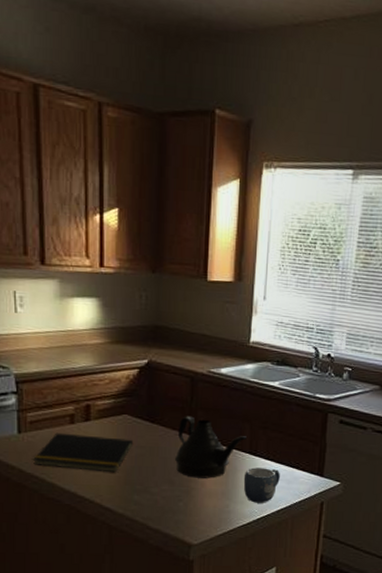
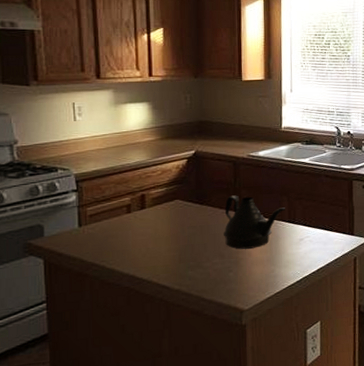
notepad: present [33,432,134,473] -> none [94,221,186,254]
mug: present [243,467,280,503] -> none [285,233,317,265]

